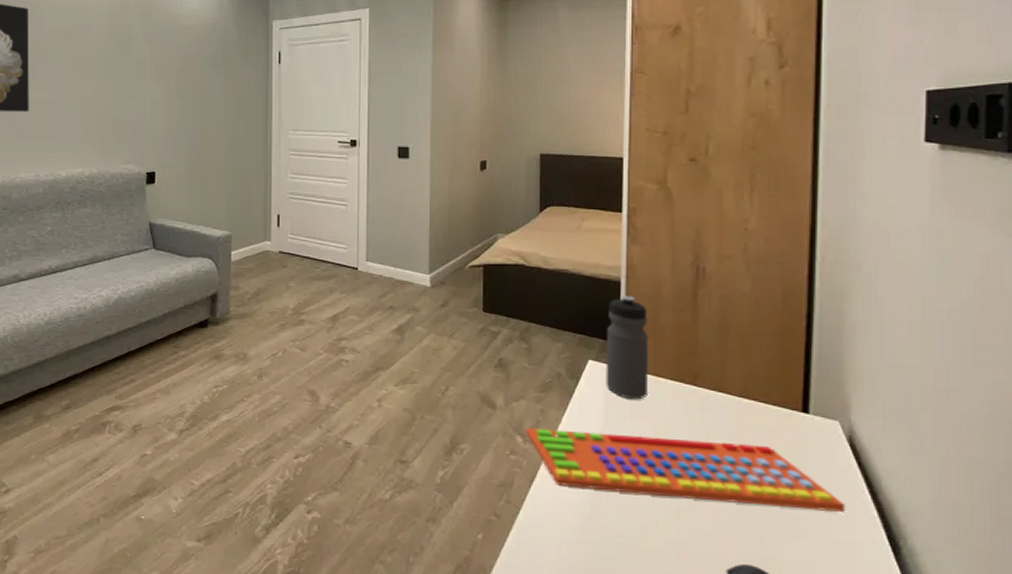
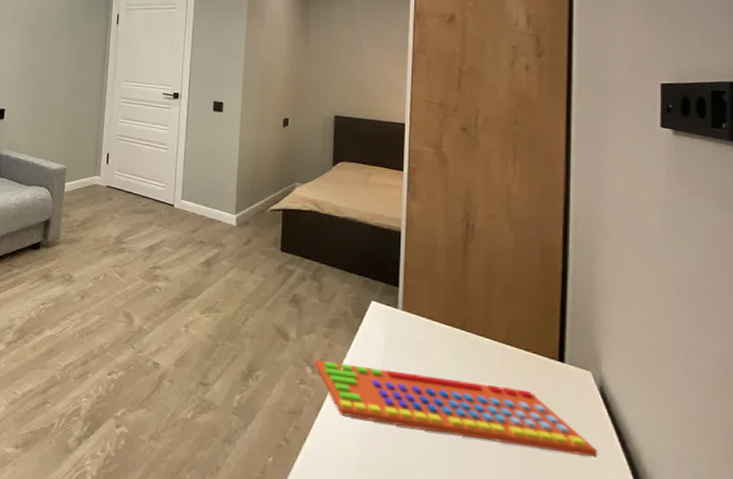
water bottle: present [606,295,649,400] -> none [386,244,425,341]

